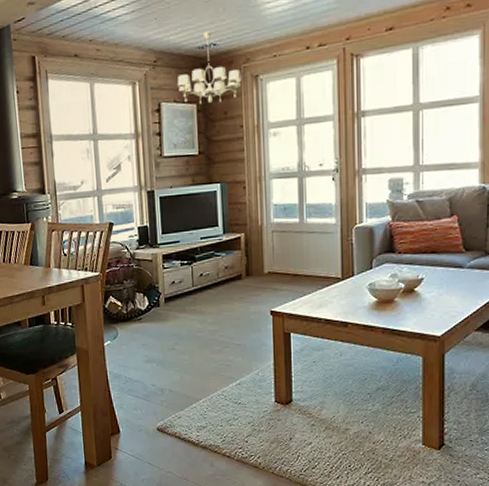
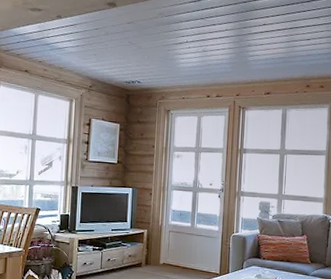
chandelier: present [177,31,242,105] -> none [106,71,157,126]

